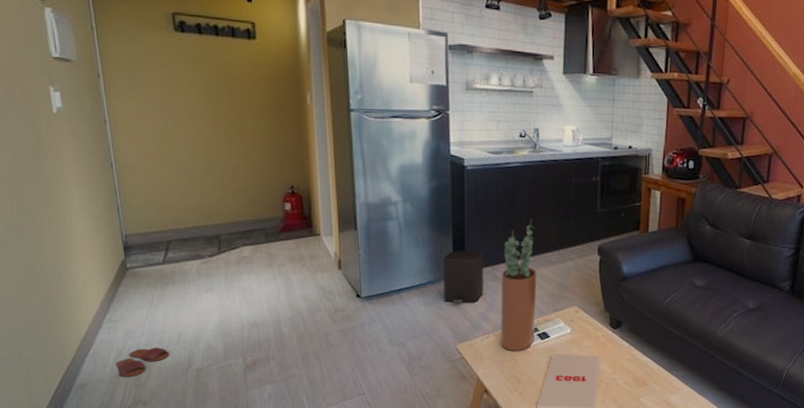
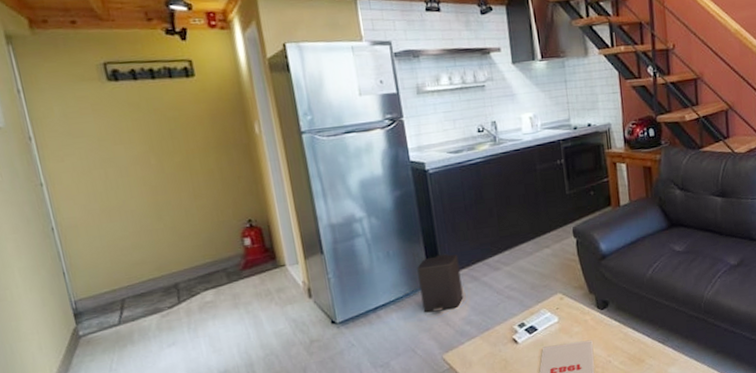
vase: present [500,218,537,352] -> none [477,212,523,352]

